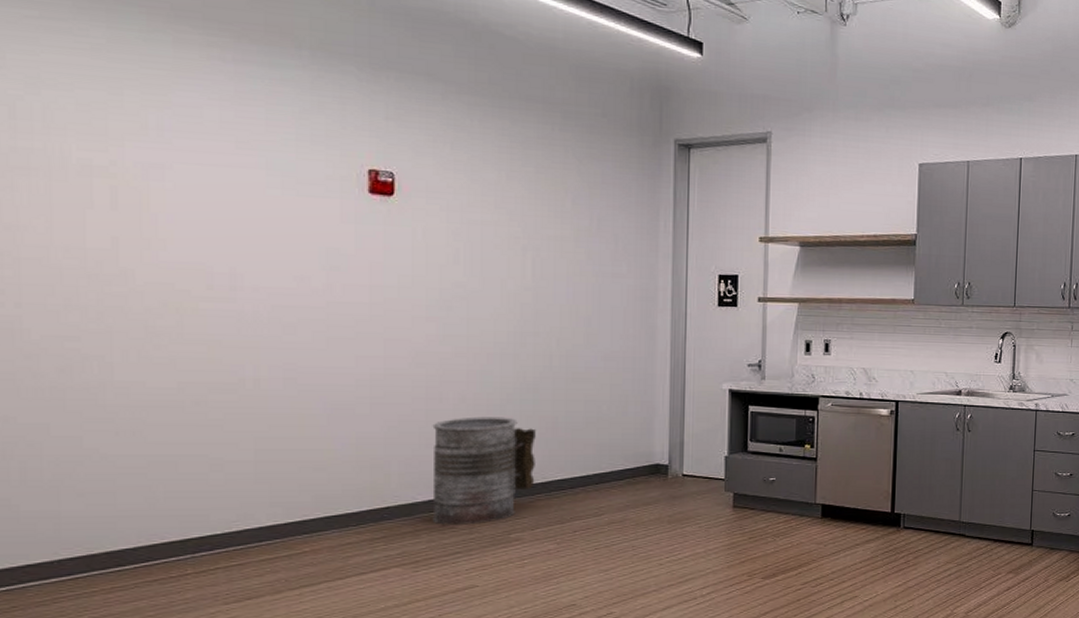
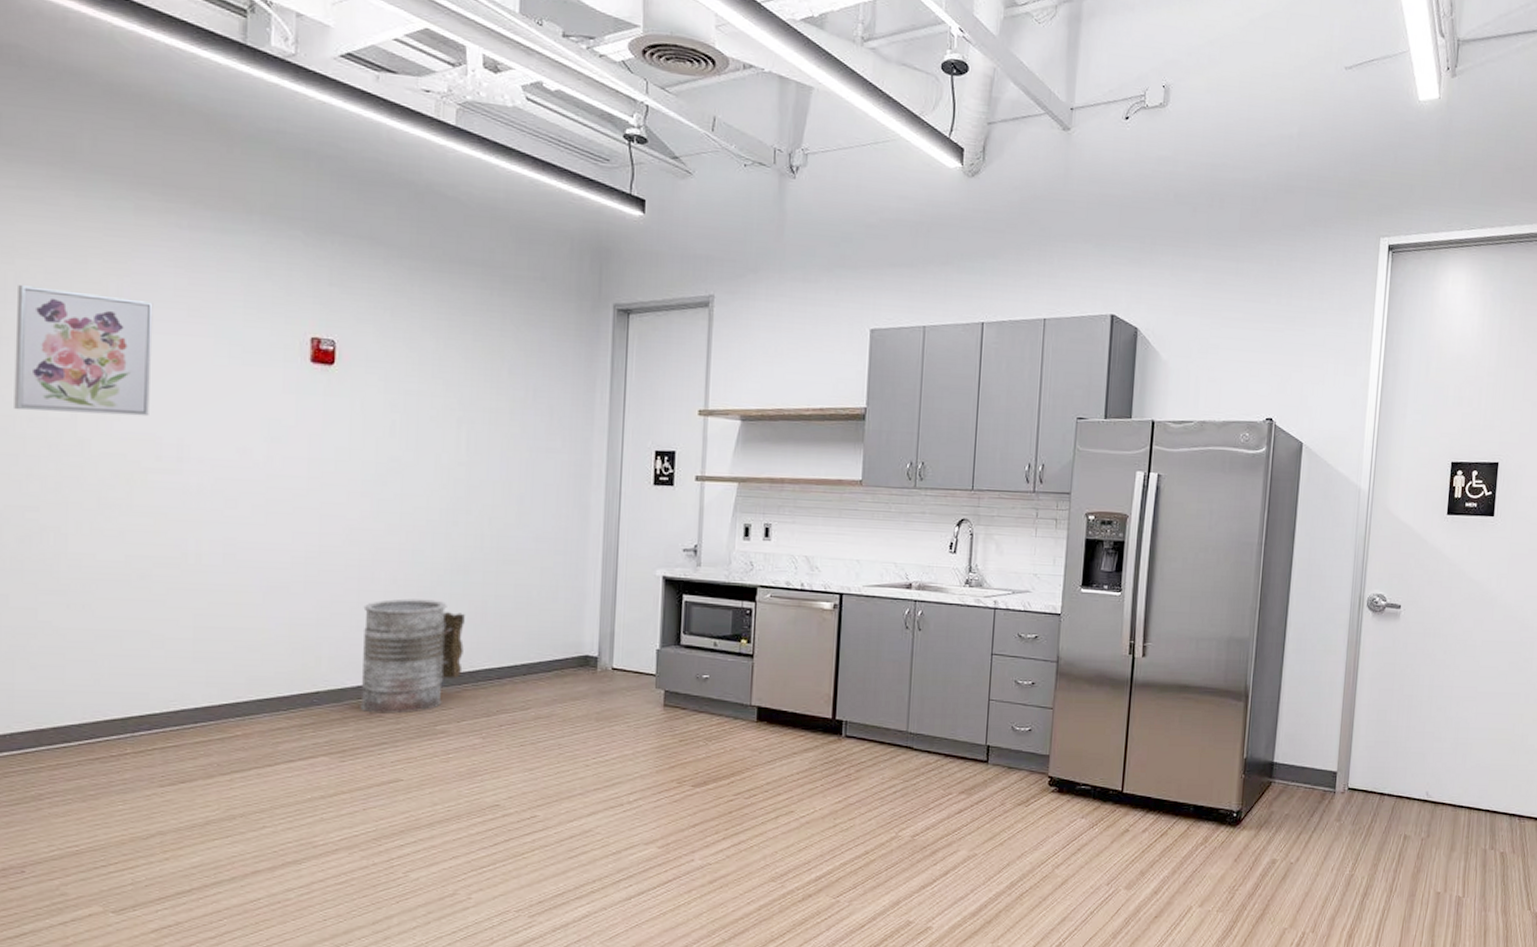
wall art: none [45,116,198,247] -> present [14,285,154,417]

